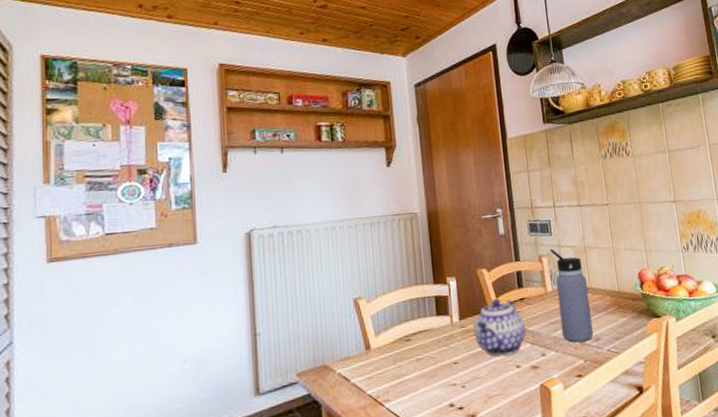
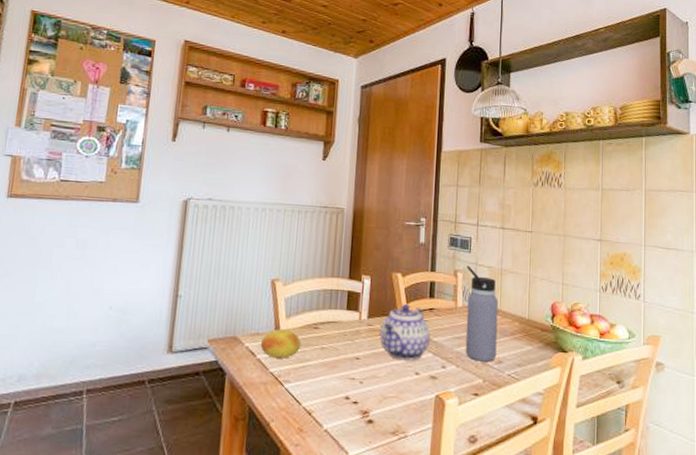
fruit: none [352,347,395,380] -> present [260,329,301,359]

